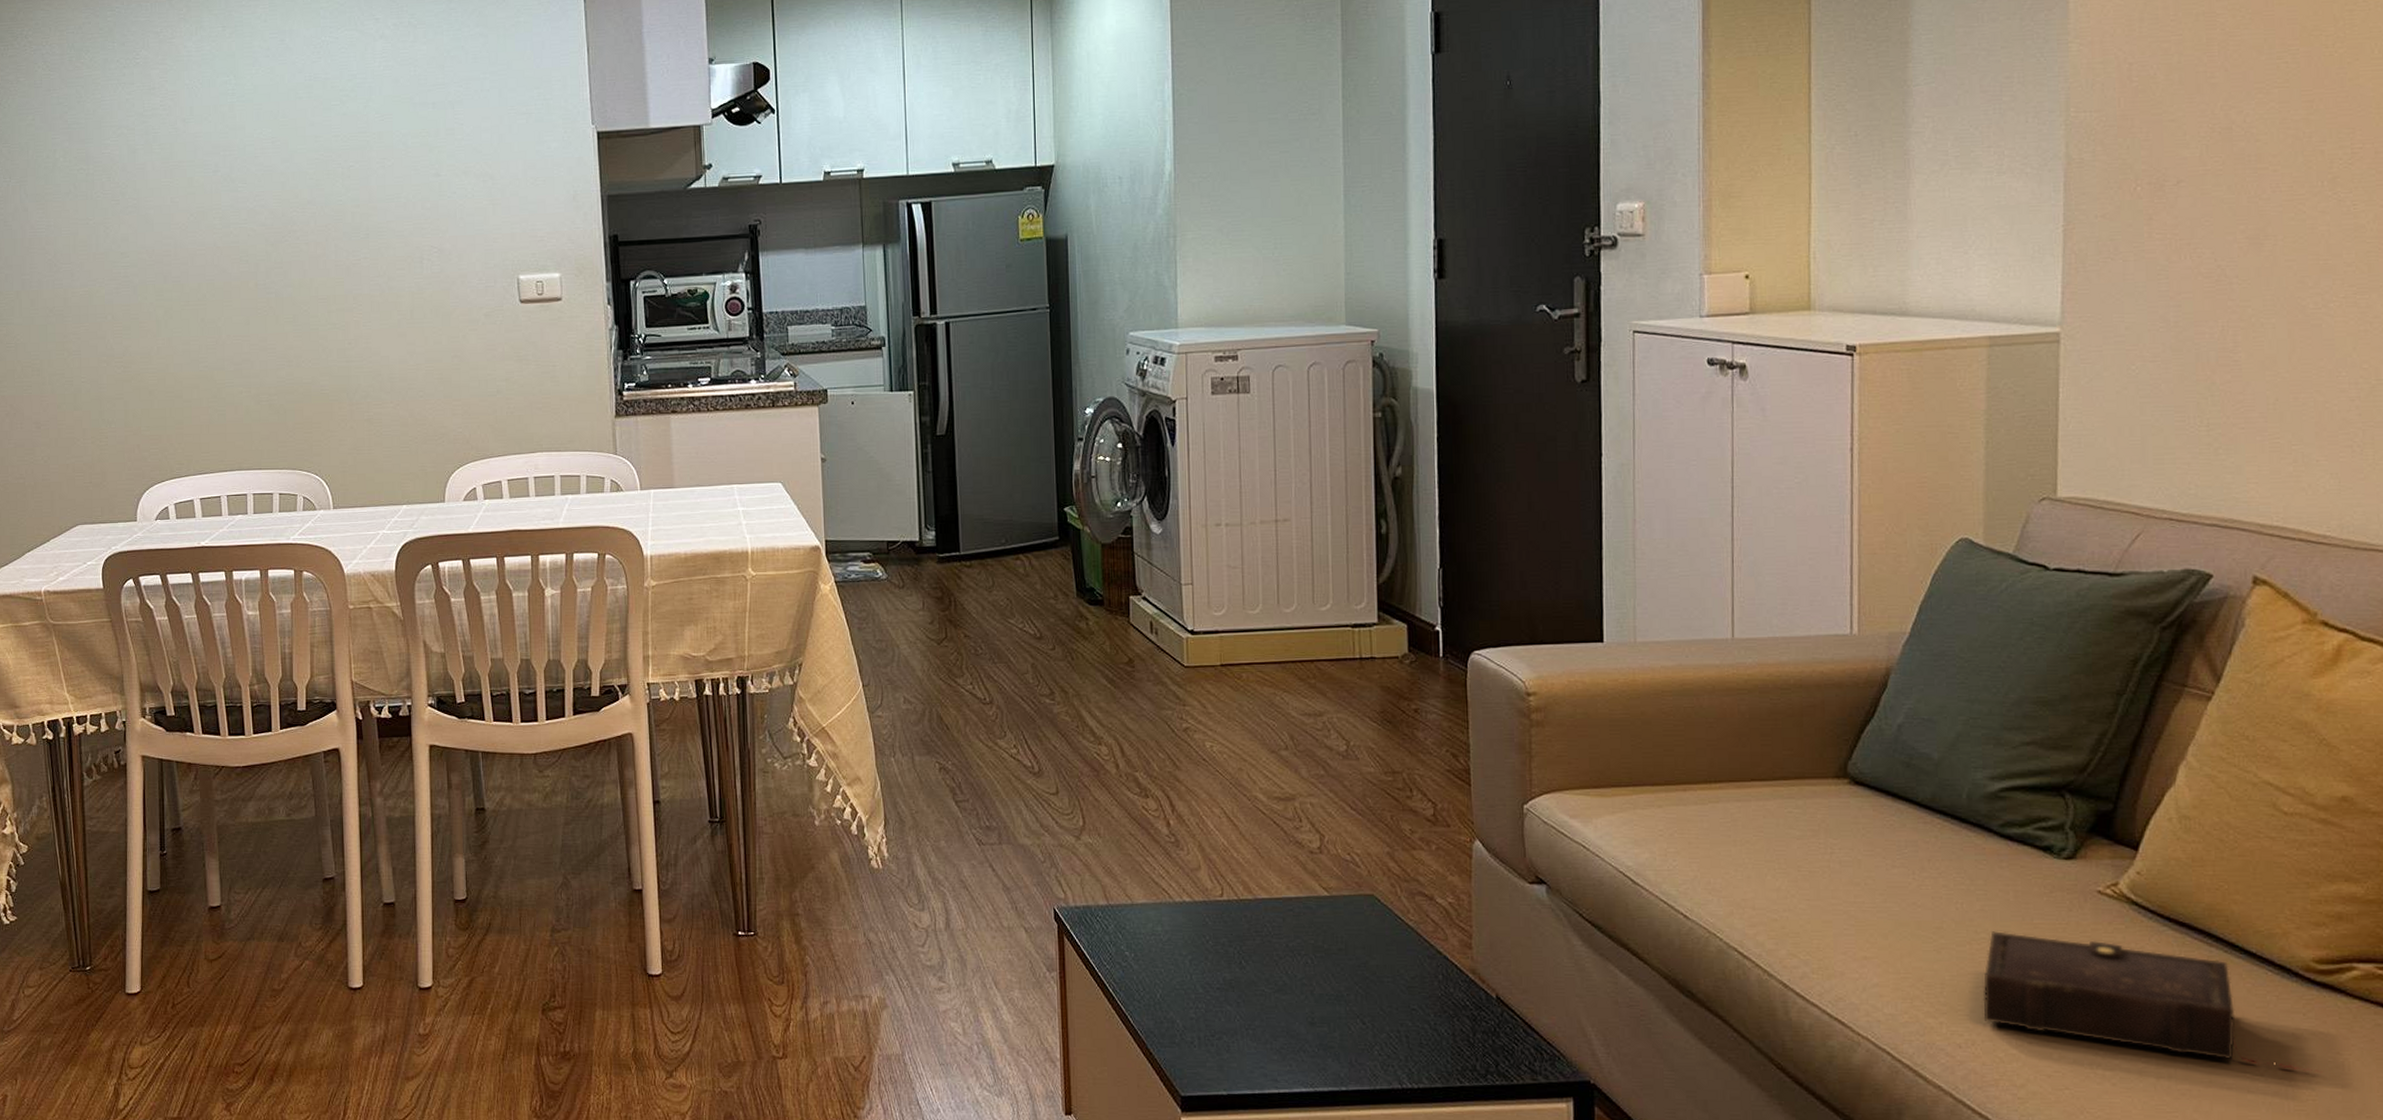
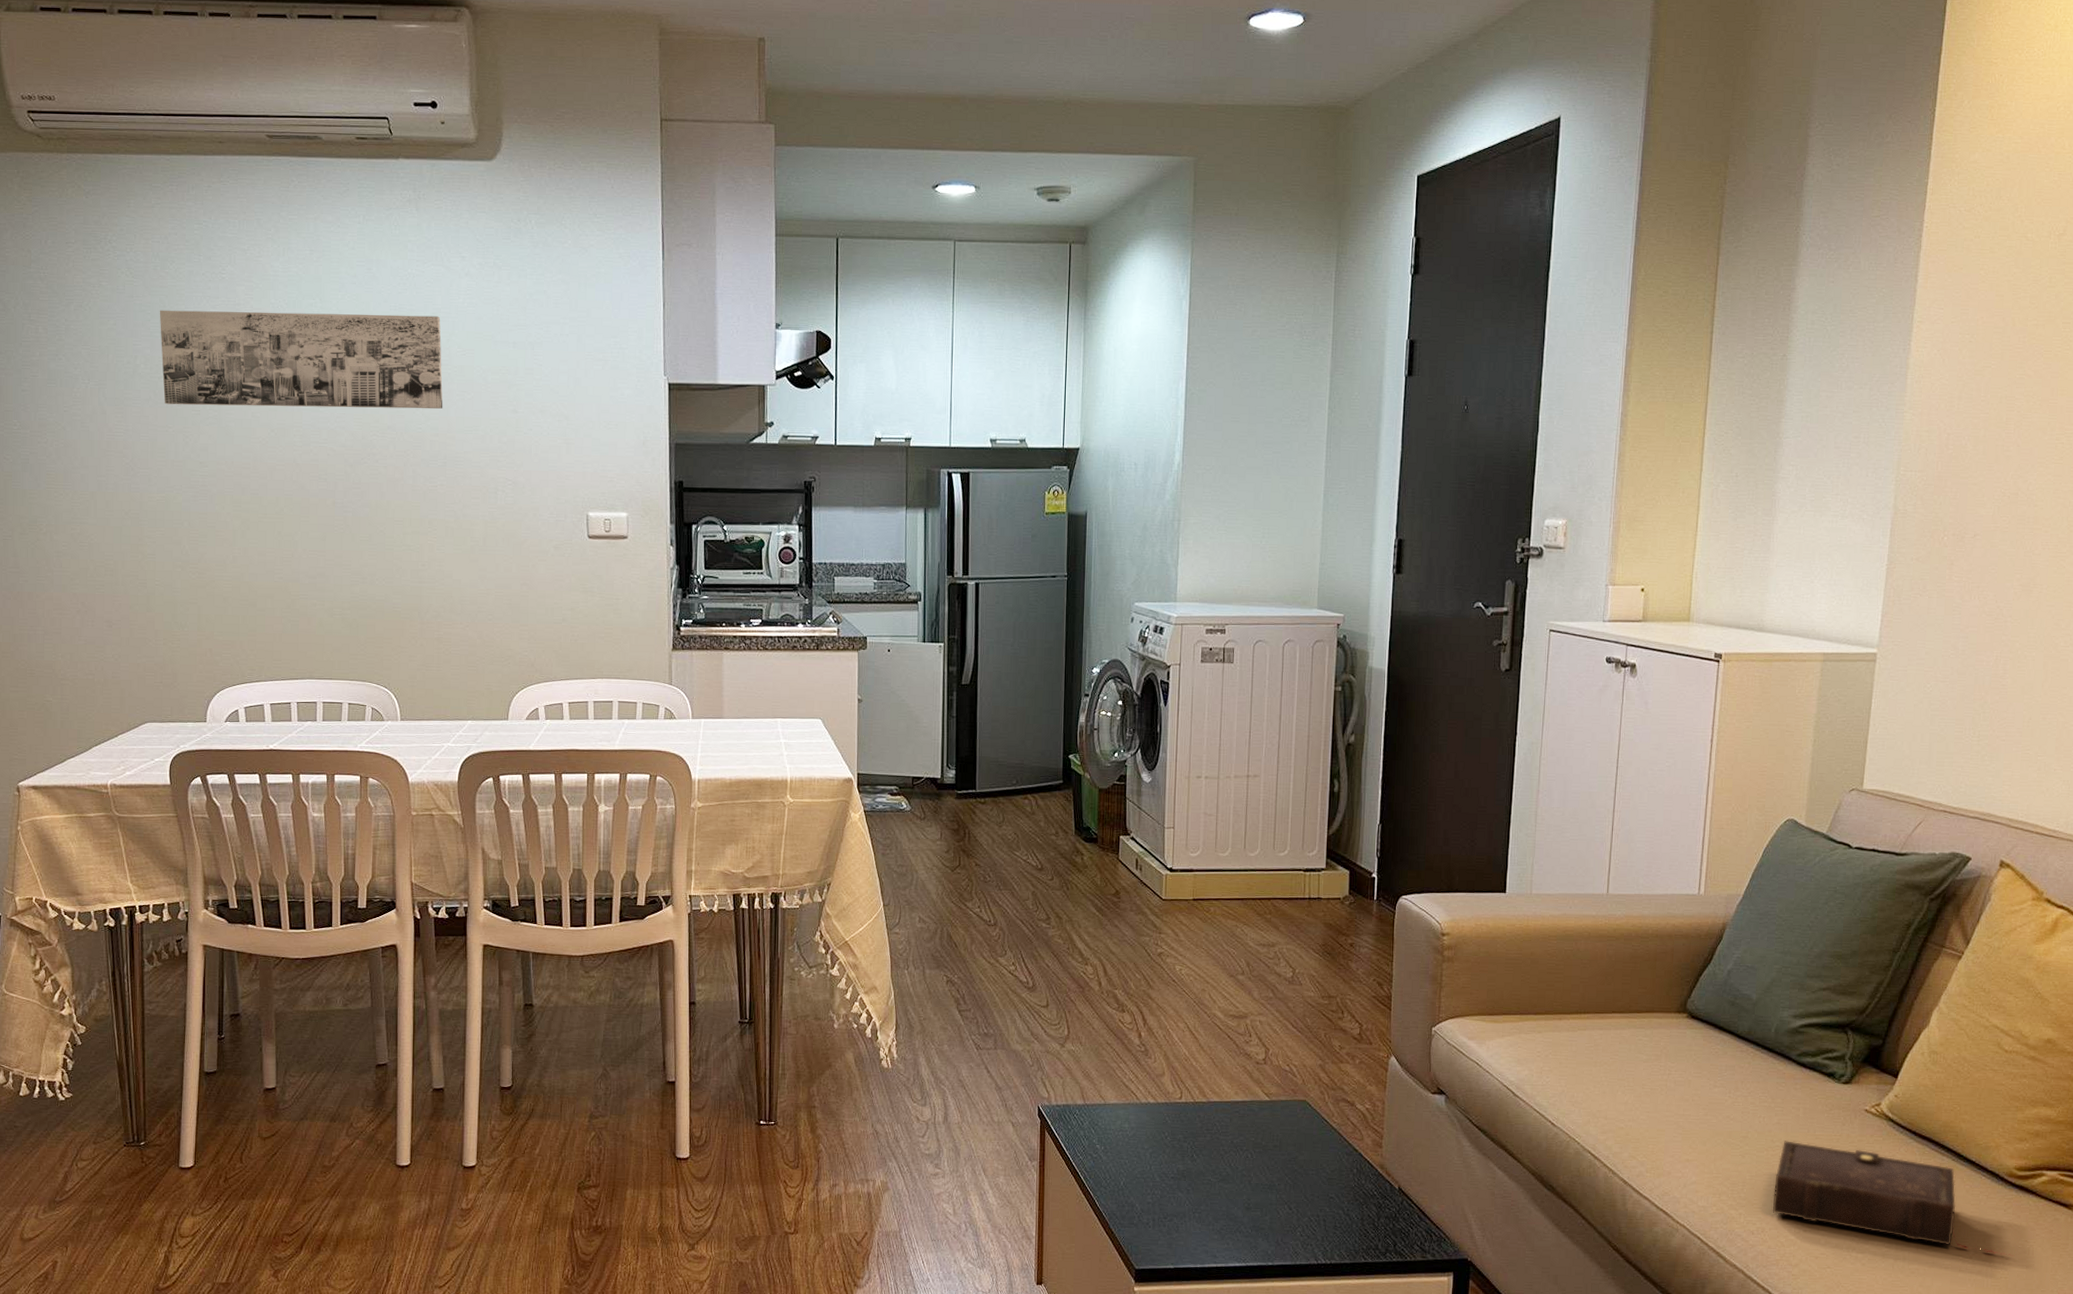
wall art: none [76,82,363,197] -> present [159,310,443,409]

